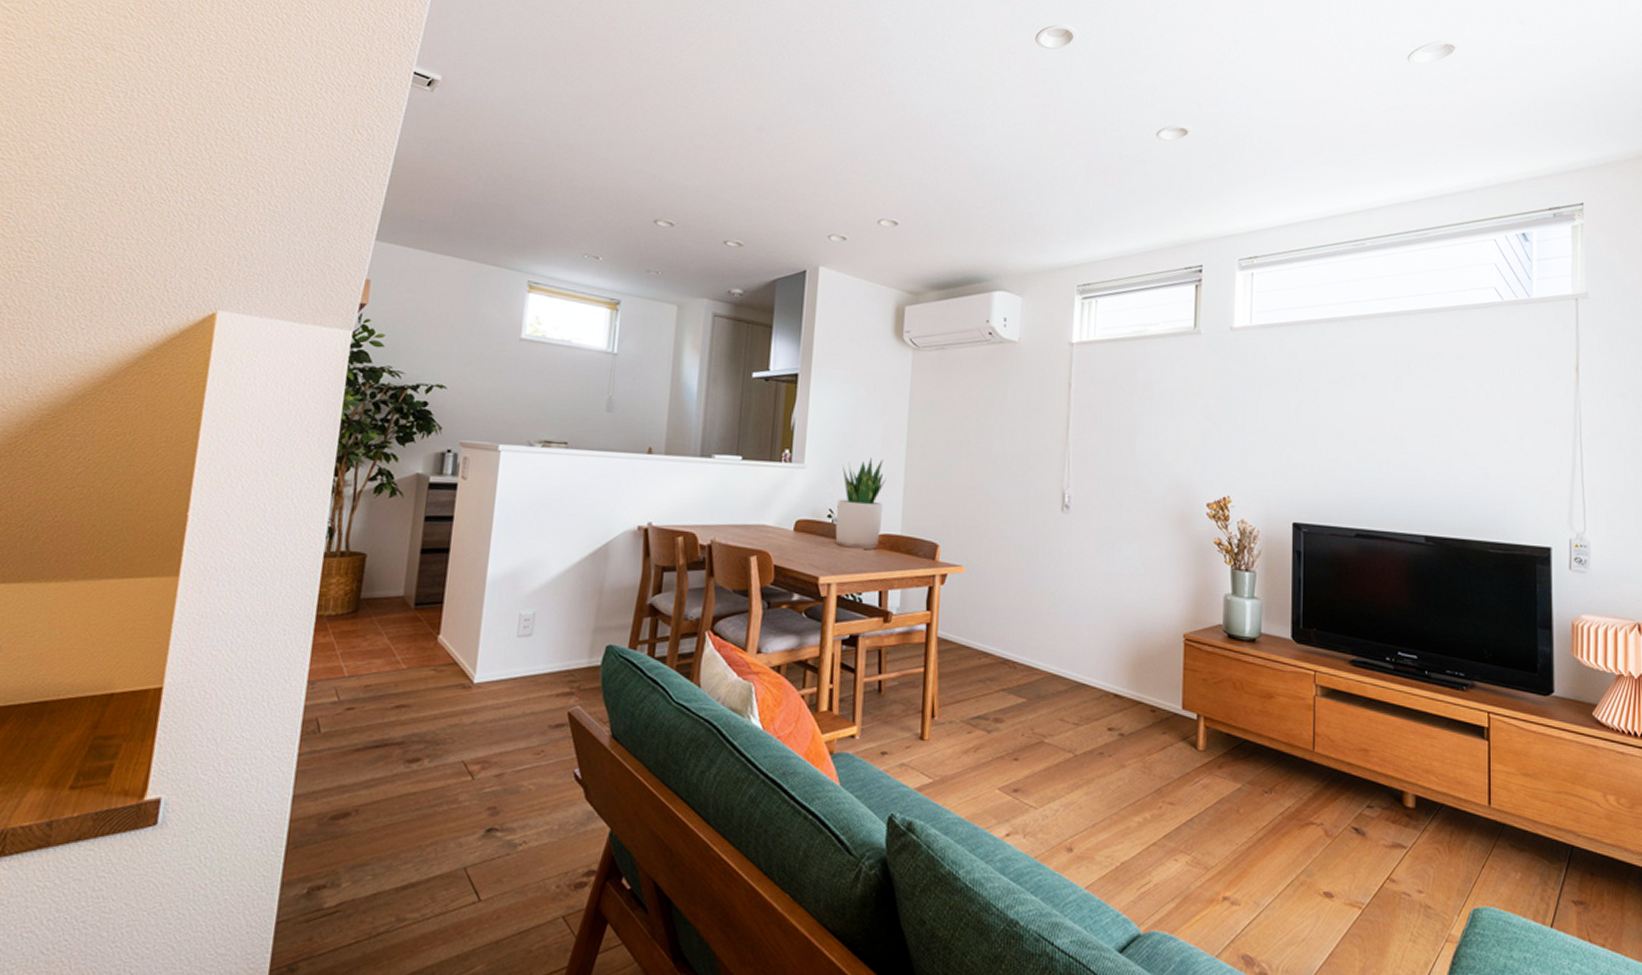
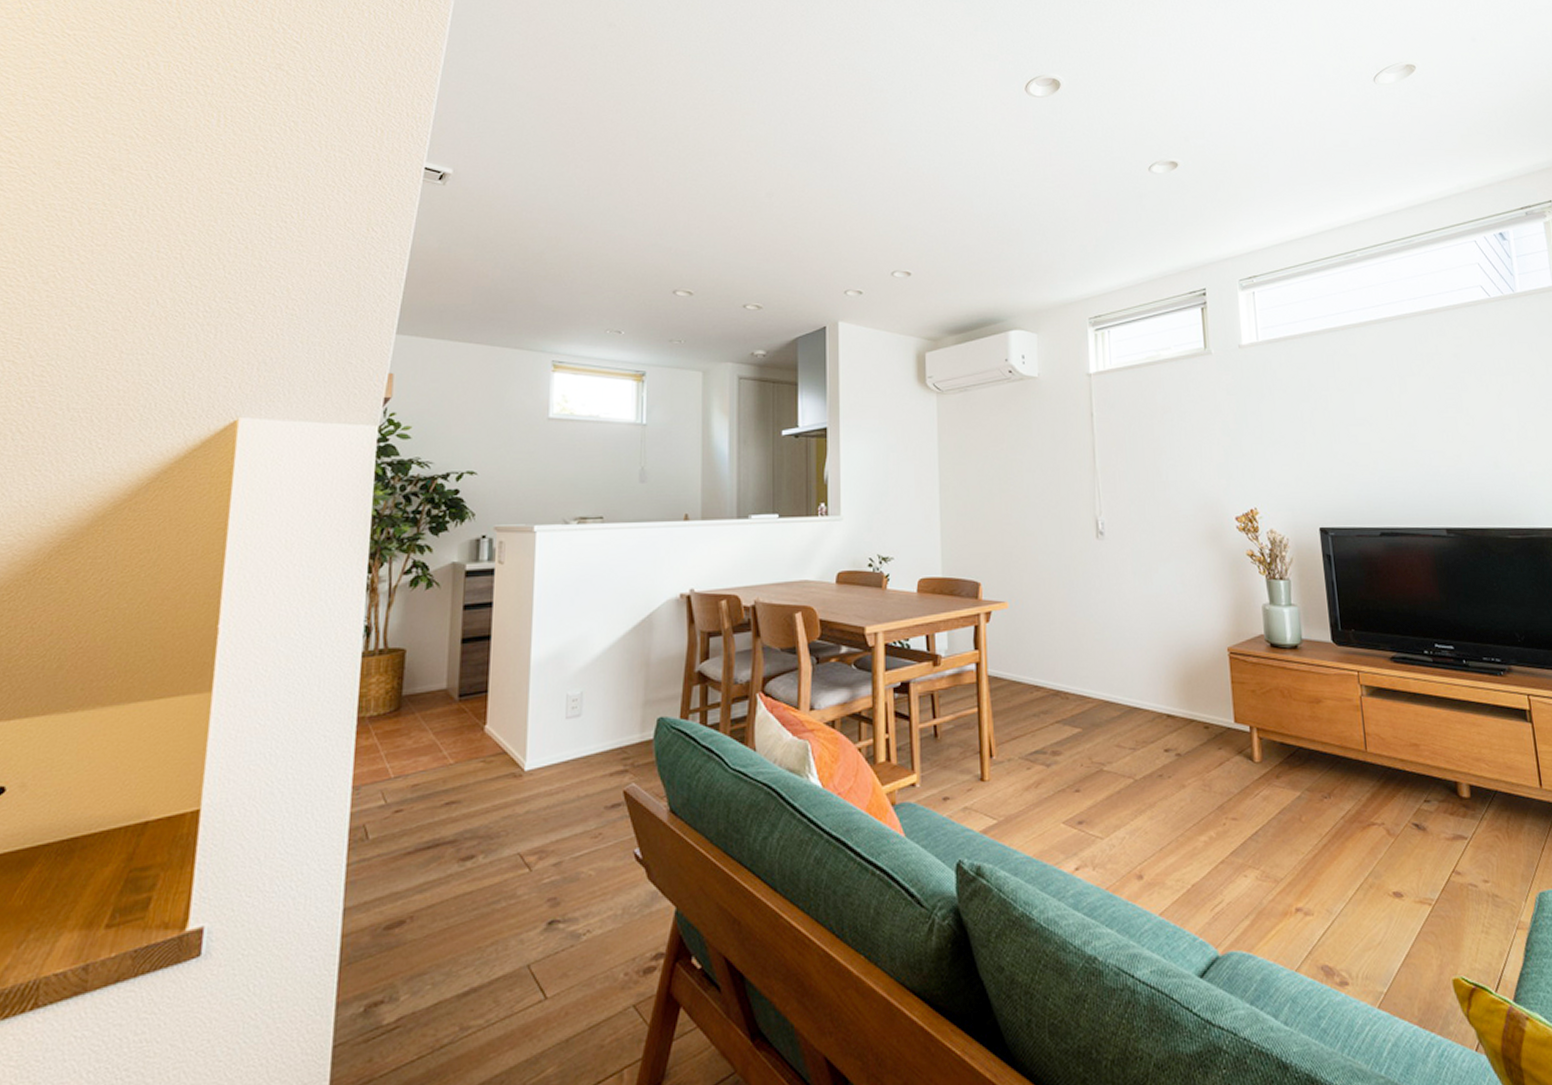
planter: present [835,457,887,550] -> none [877,503,923,596]

